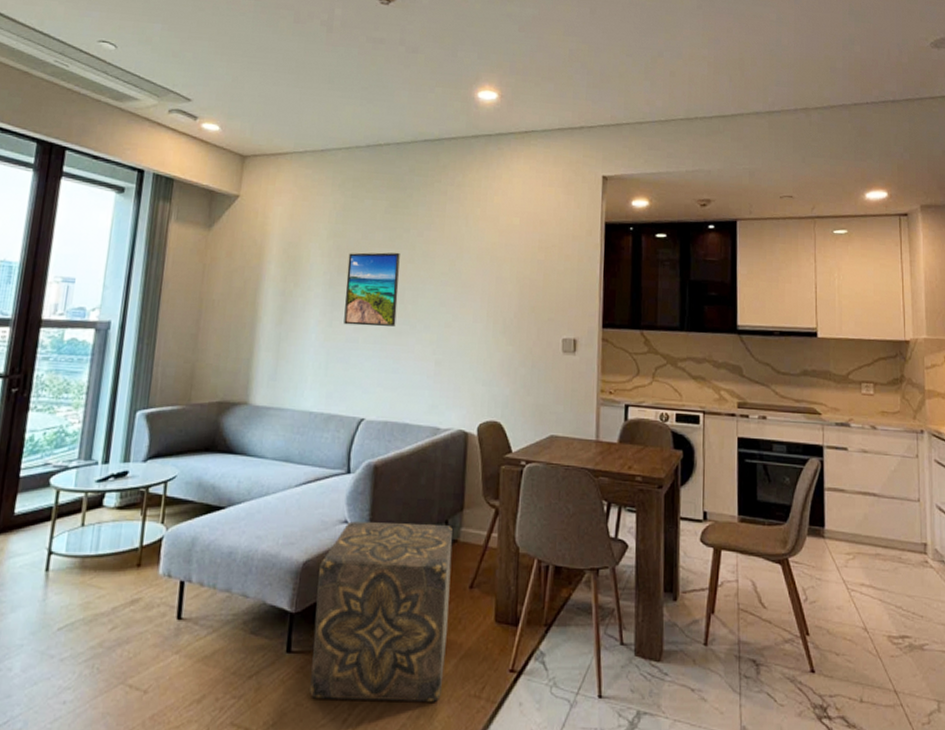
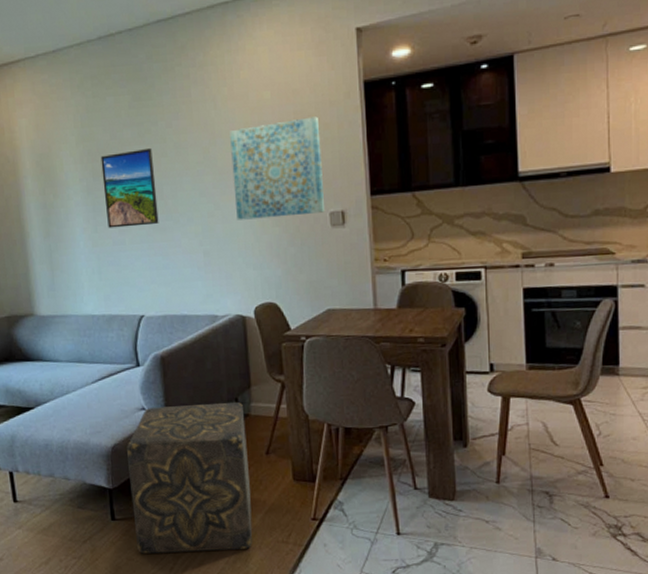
wall art: none [473,247,561,338] -> present [230,116,324,220]

